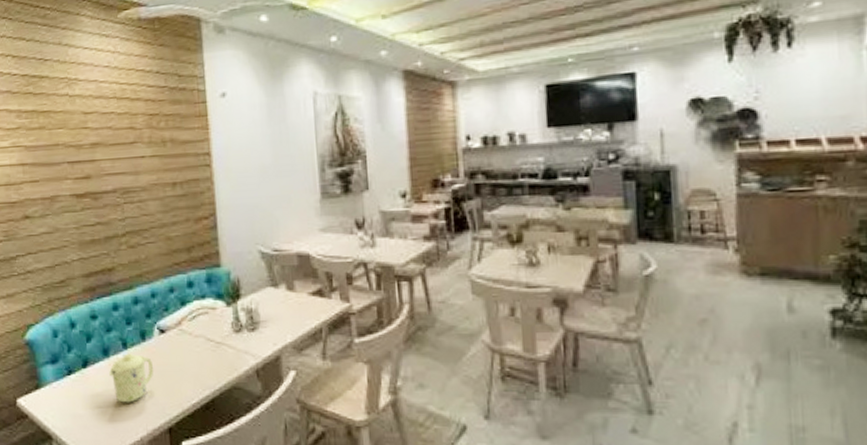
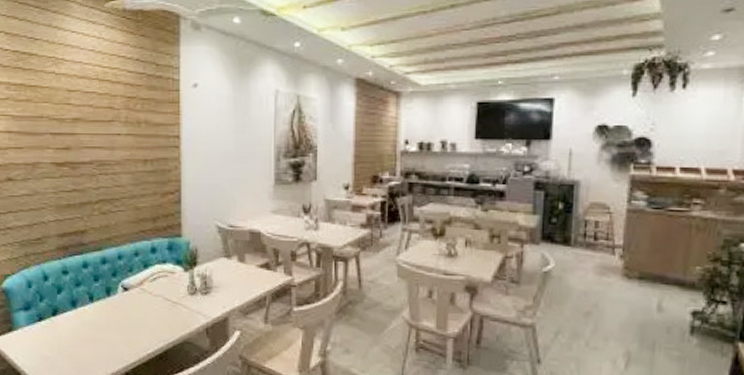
mug: present [109,353,153,403] -> none [76,306,115,349]

